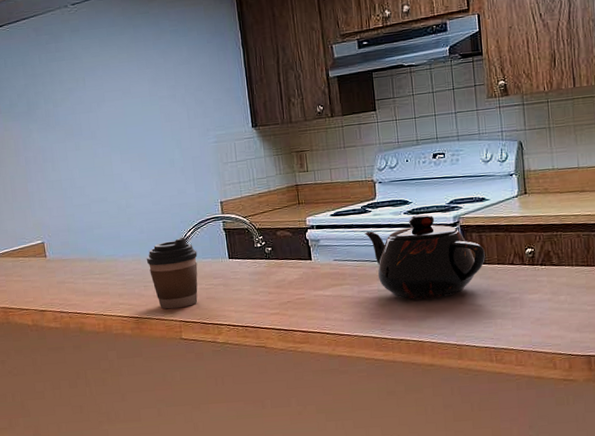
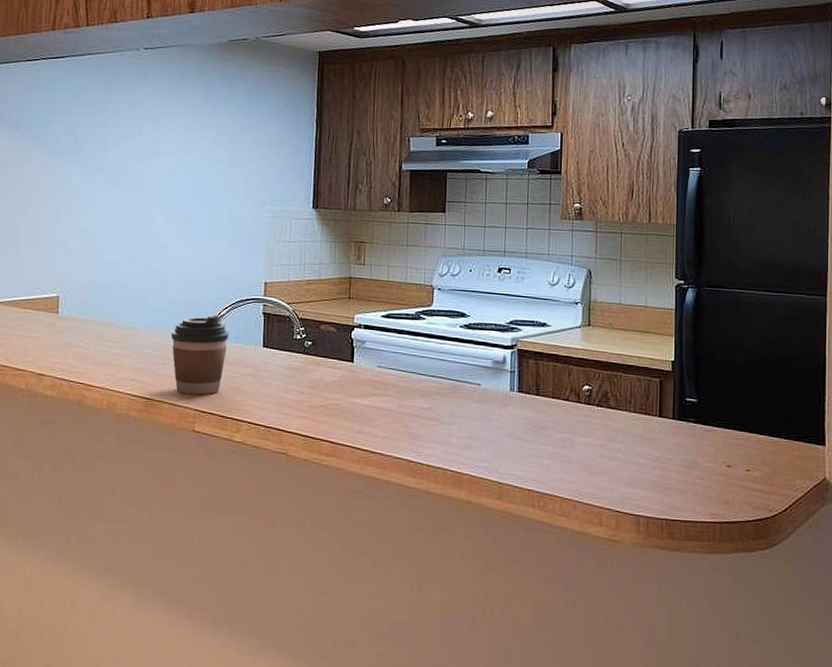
teapot: present [363,213,485,300] -> none [414,330,540,426]

